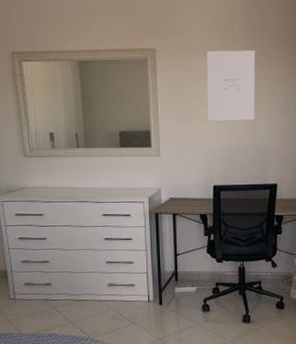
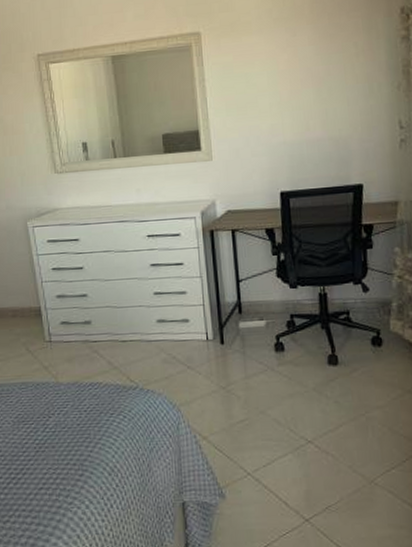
wall art: present [207,50,256,121] -> none [263,20,328,112]

